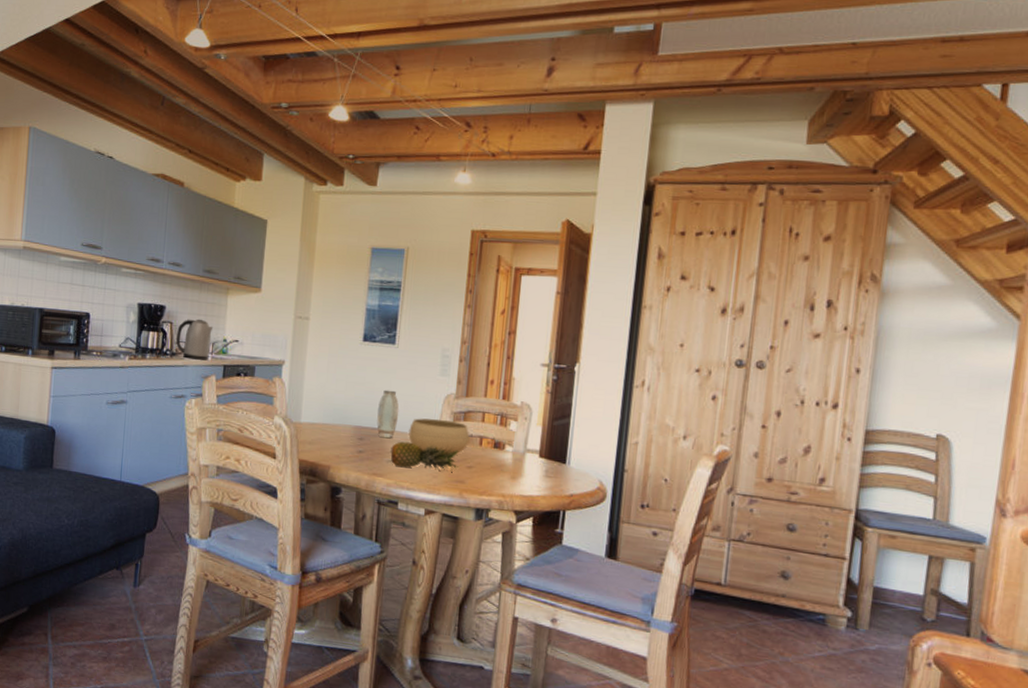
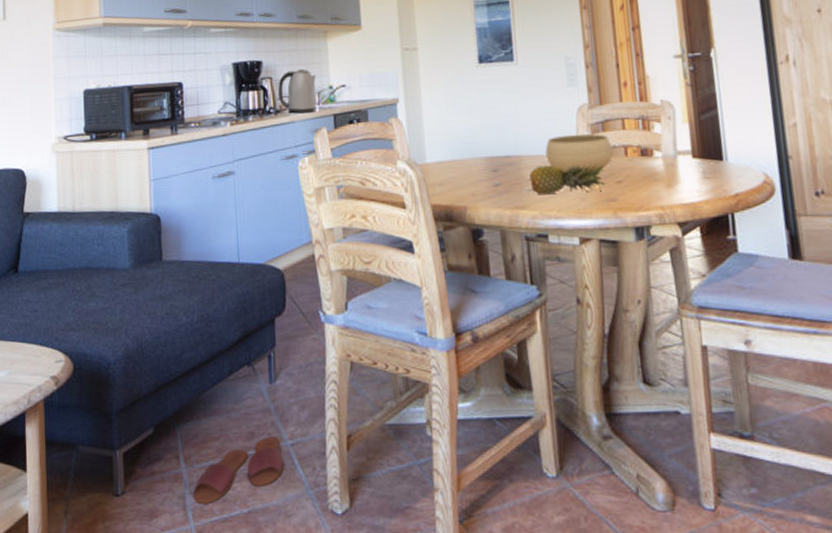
slippers: none [55,630,137,676] -> present [193,436,284,503]
vase: present [377,390,399,439] -> none [507,111,532,166]

